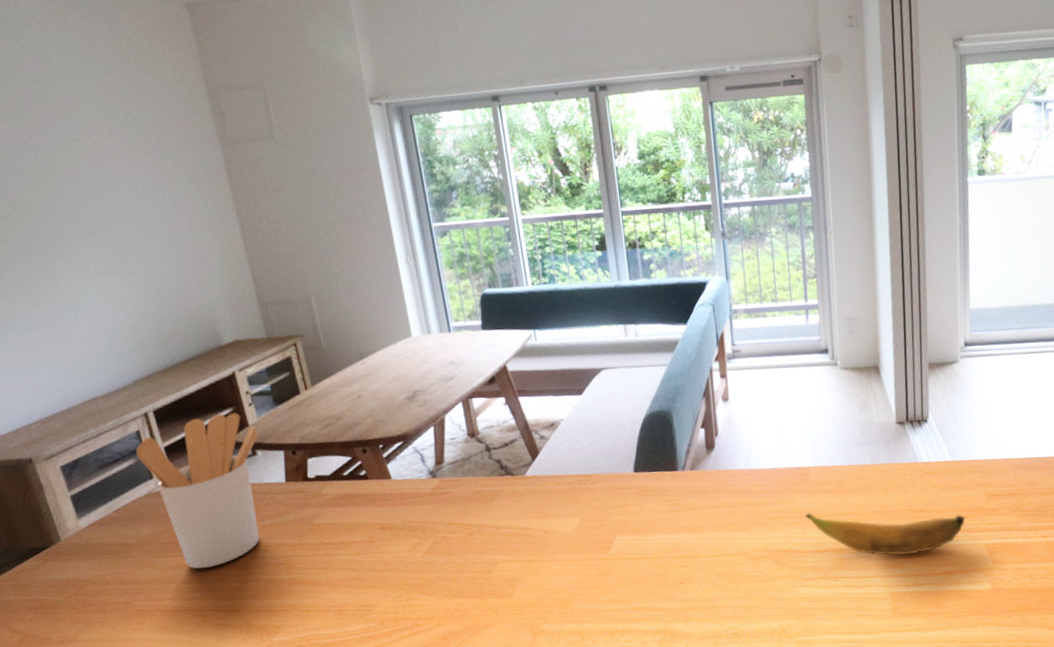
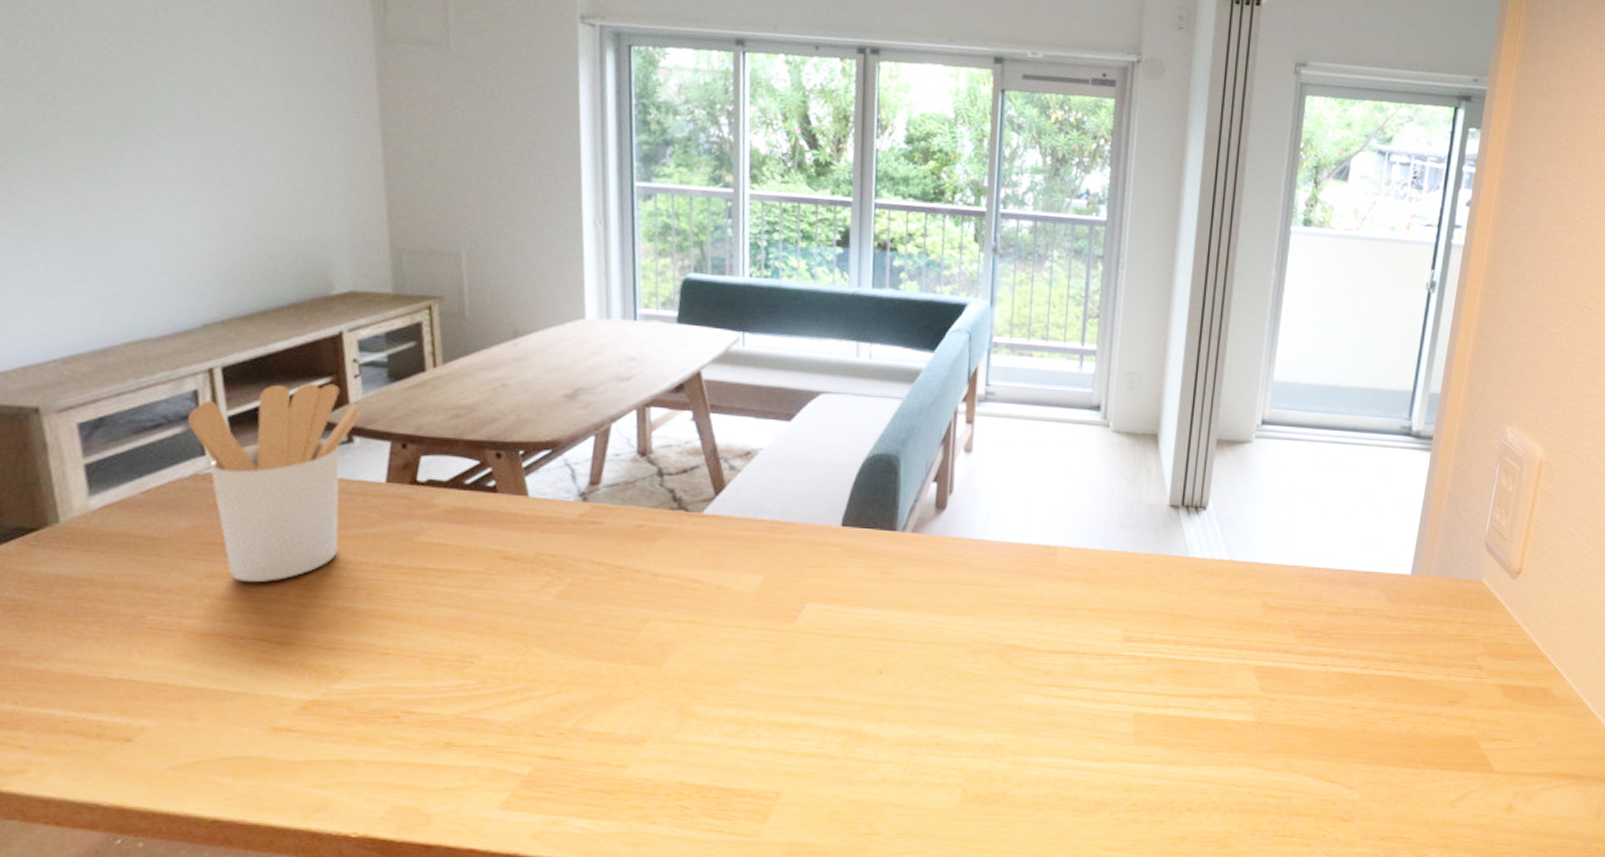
banana: present [805,513,966,556] -> none [1045,603,1236,669]

